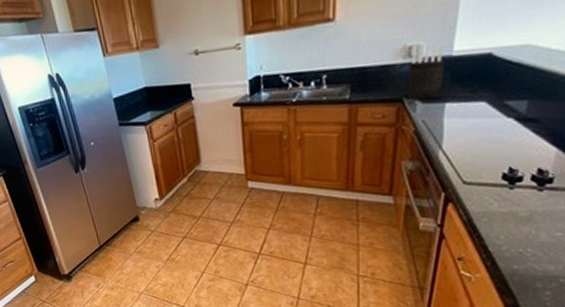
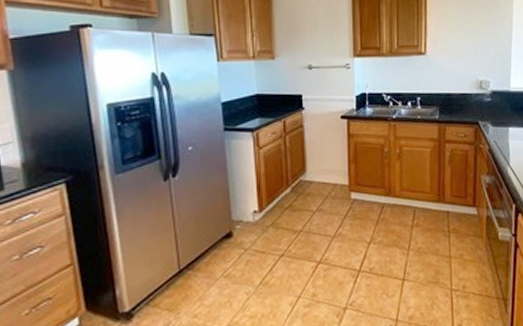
knife block: present [406,41,444,100] -> none [480,79,506,124]

